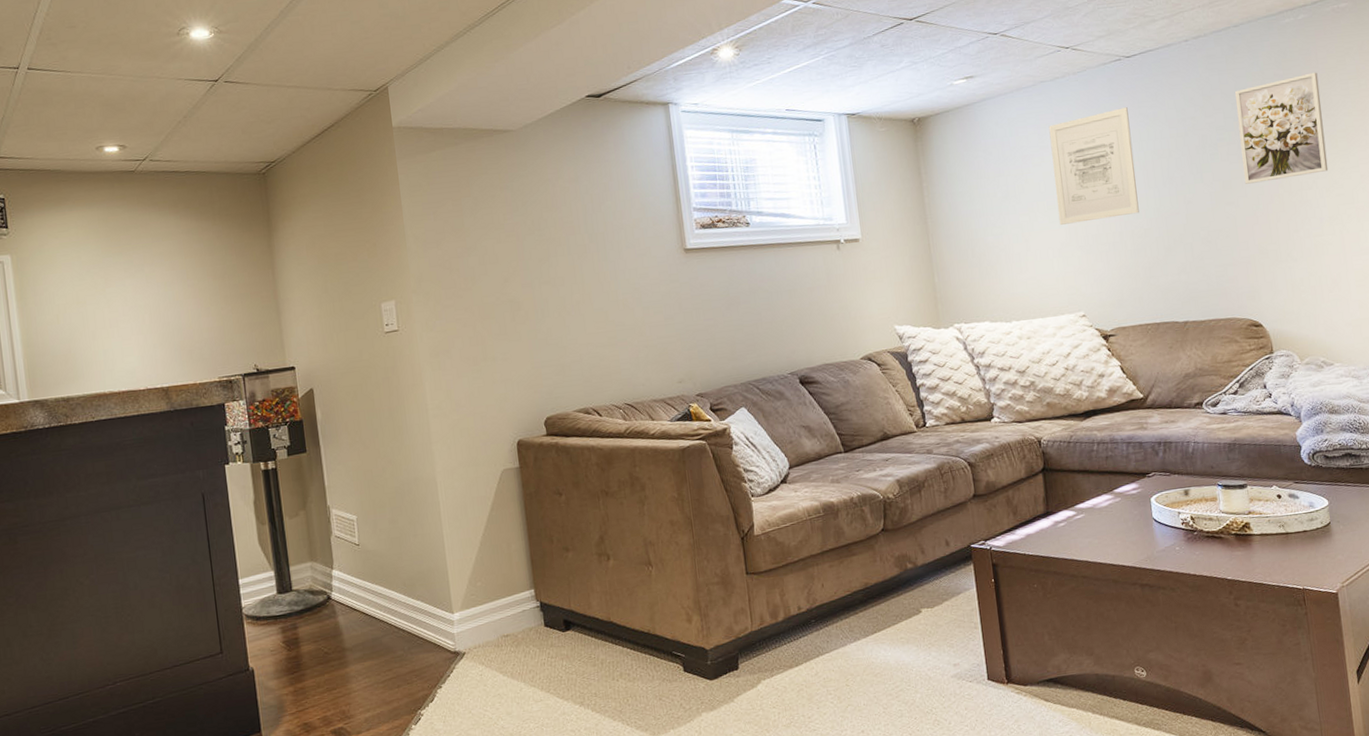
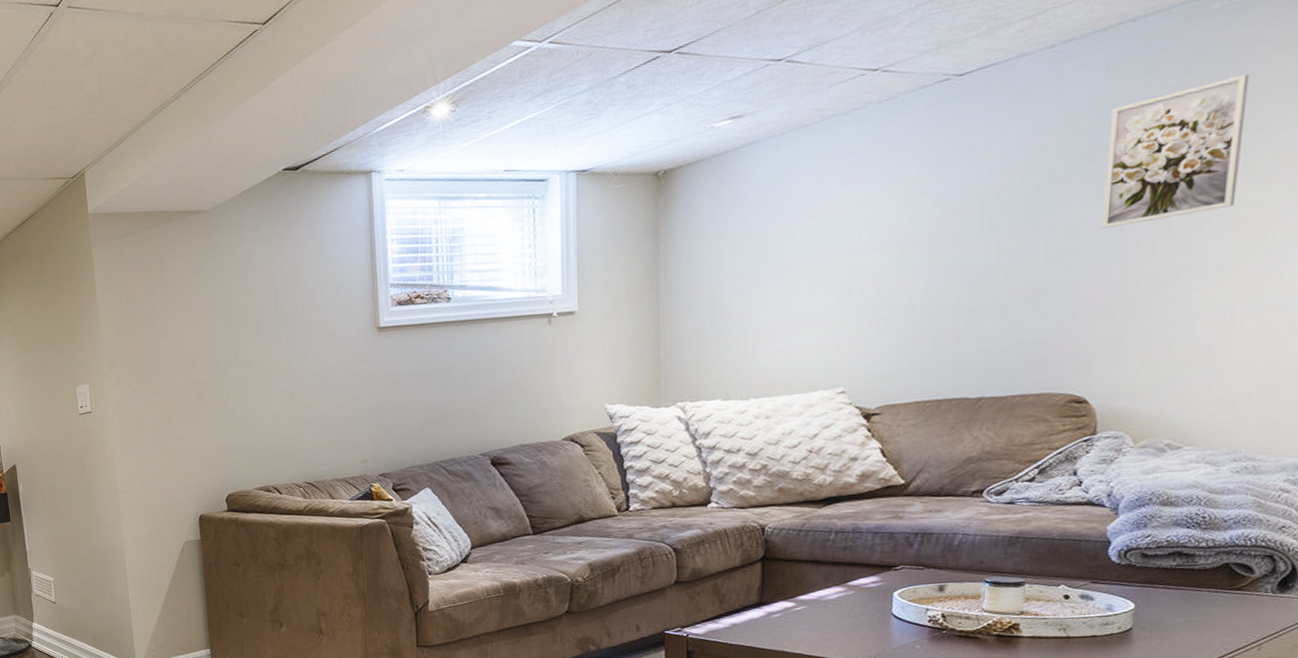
wall art: present [1048,107,1139,225] -> none [828,140,948,288]

